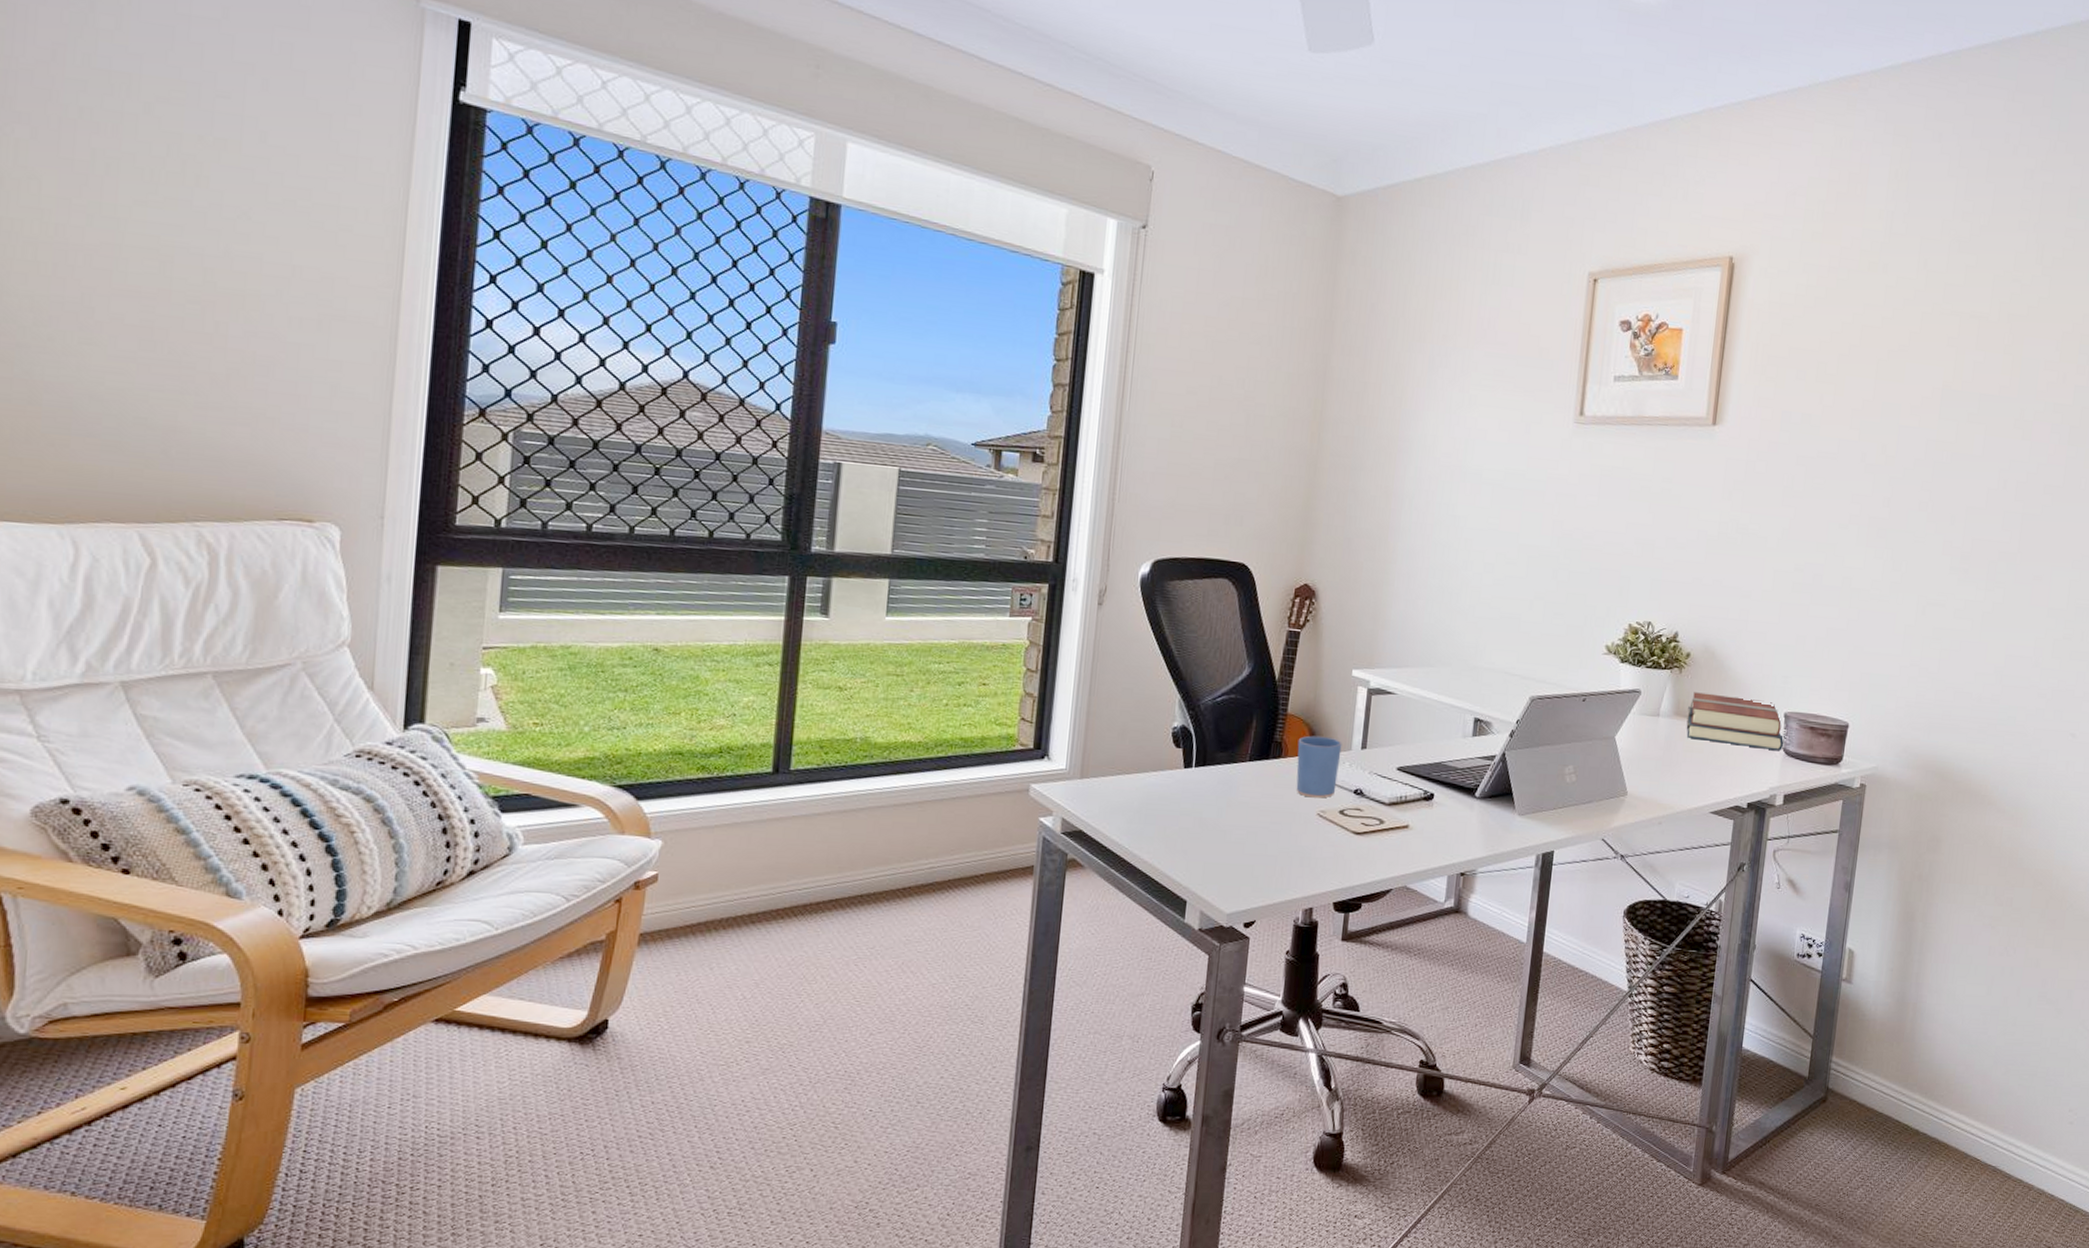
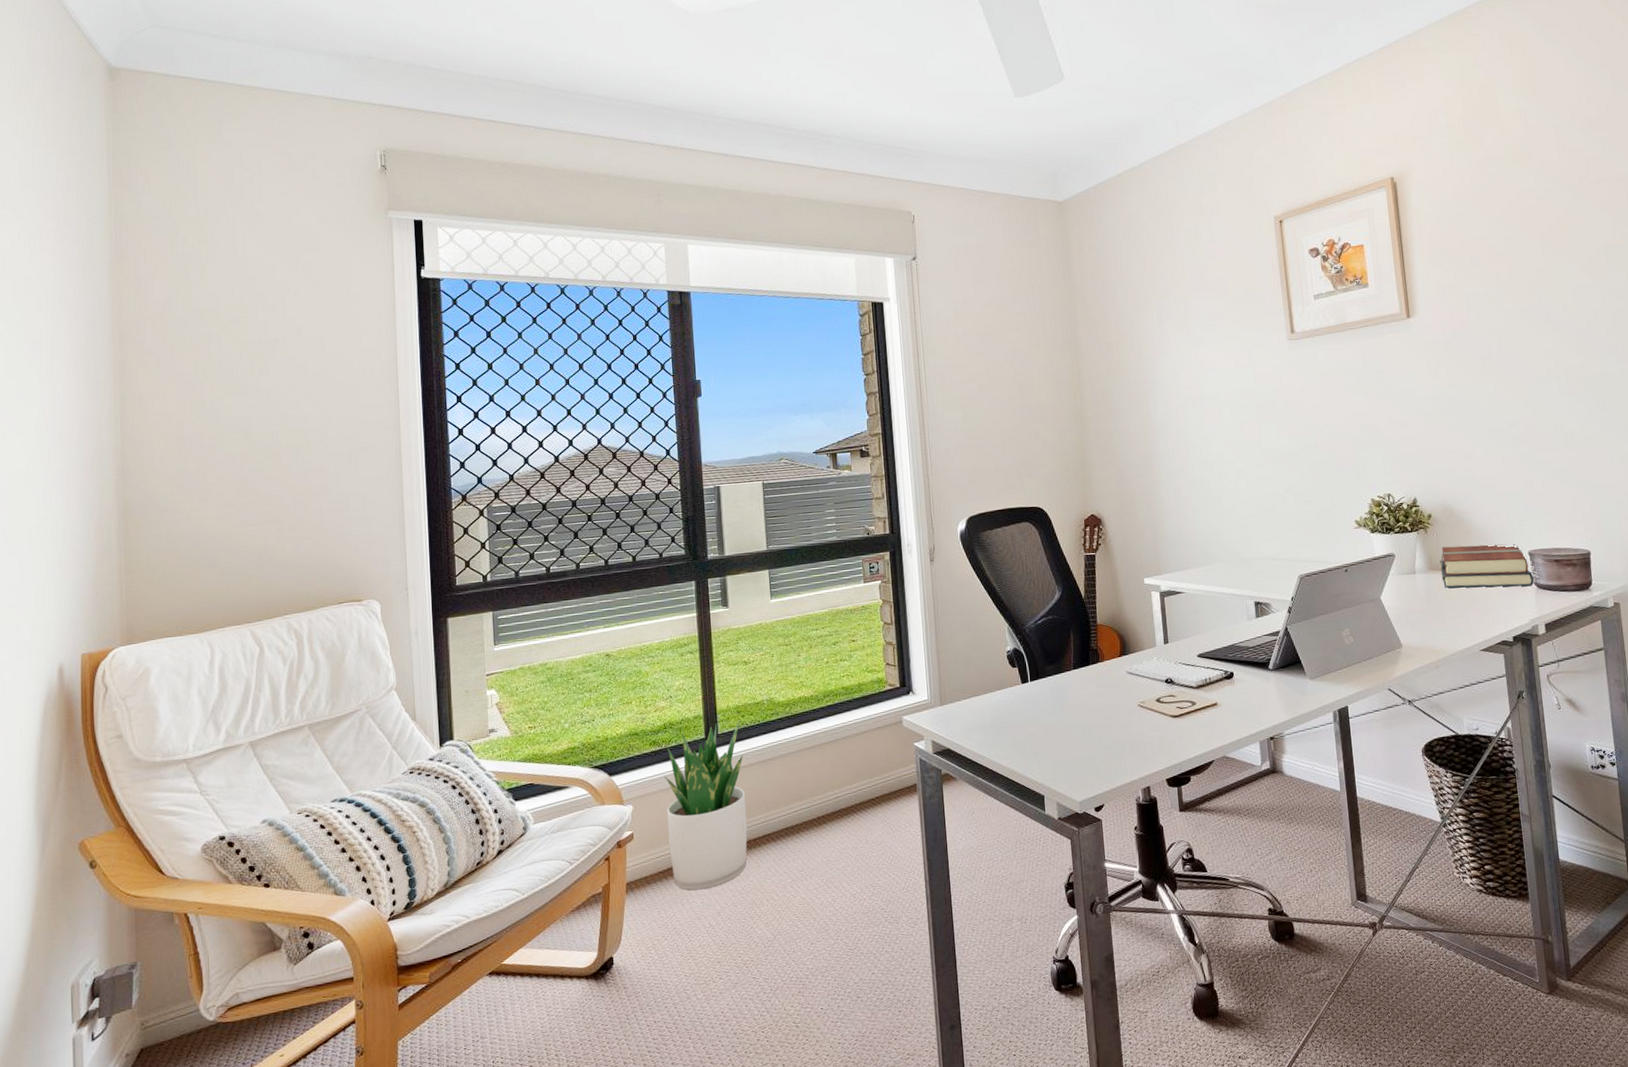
planter: none [703,755,823,954] -> present [665,719,748,891]
mug: present [1296,735,1342,798] -> none [1110,638,1150,692]

